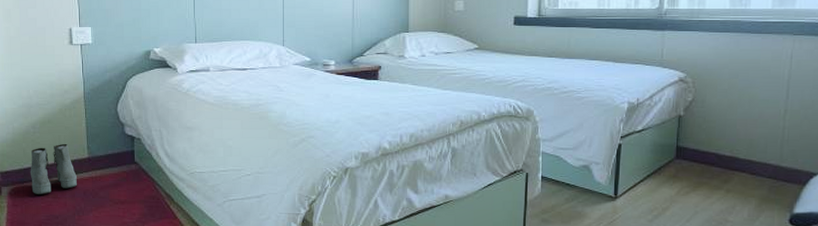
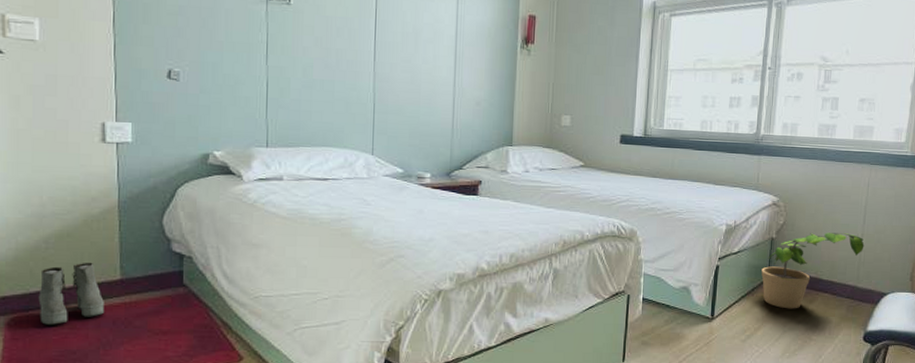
potted plant: none [668,109,788,189] -> present [761,232,865,309]

